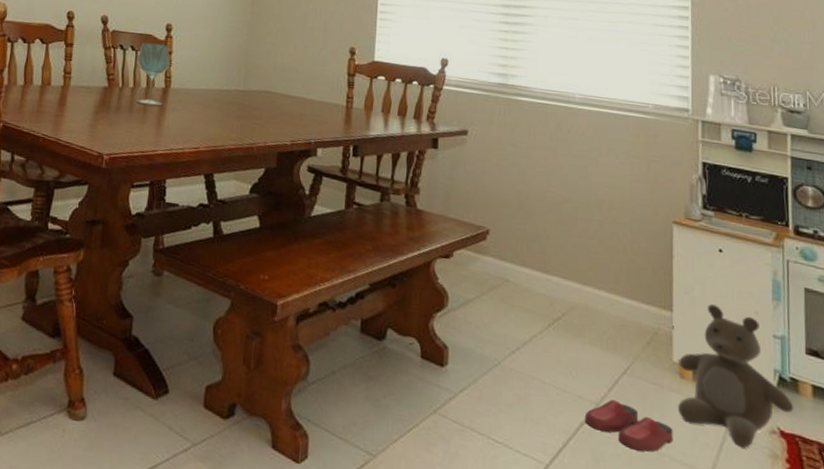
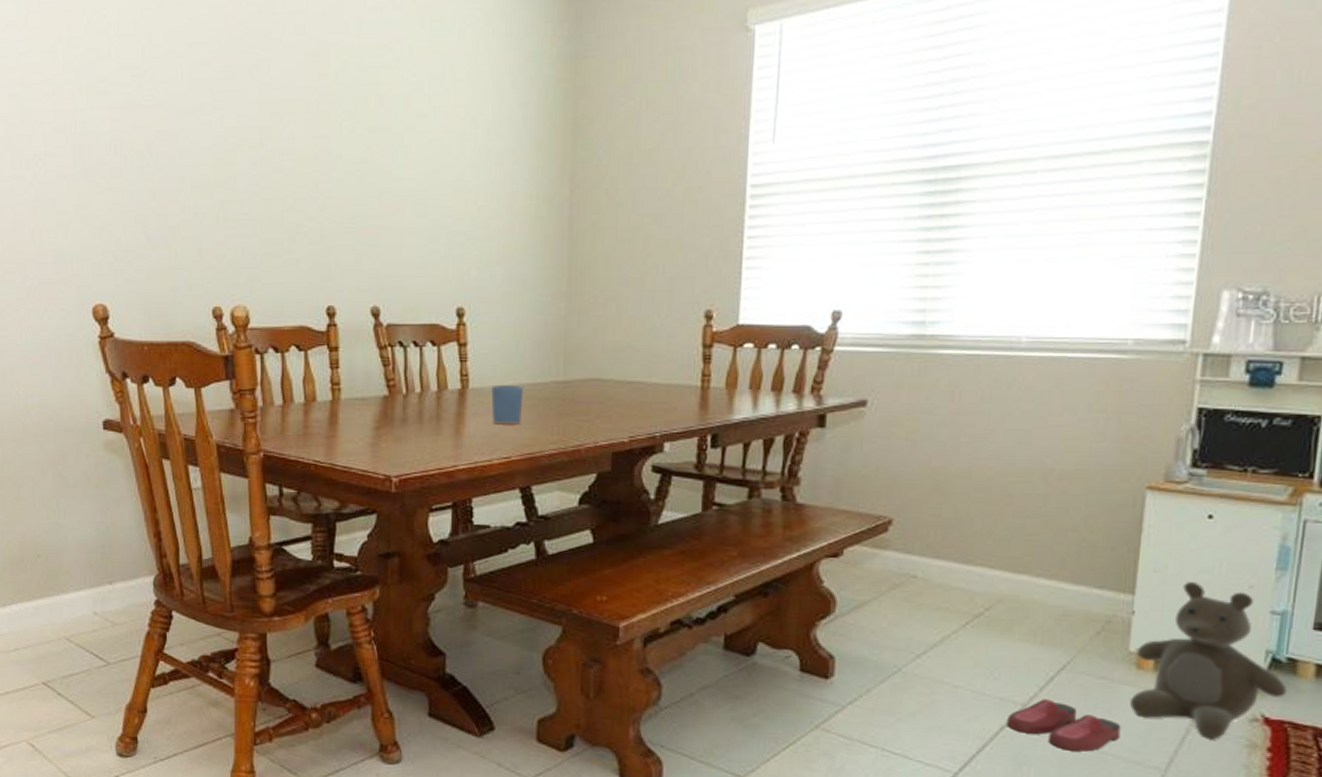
wine glass: present [137,42,170,107] -> none [422,334,465,412]
mug: none [187,88,213,122] -> present [491,386,523,425]

